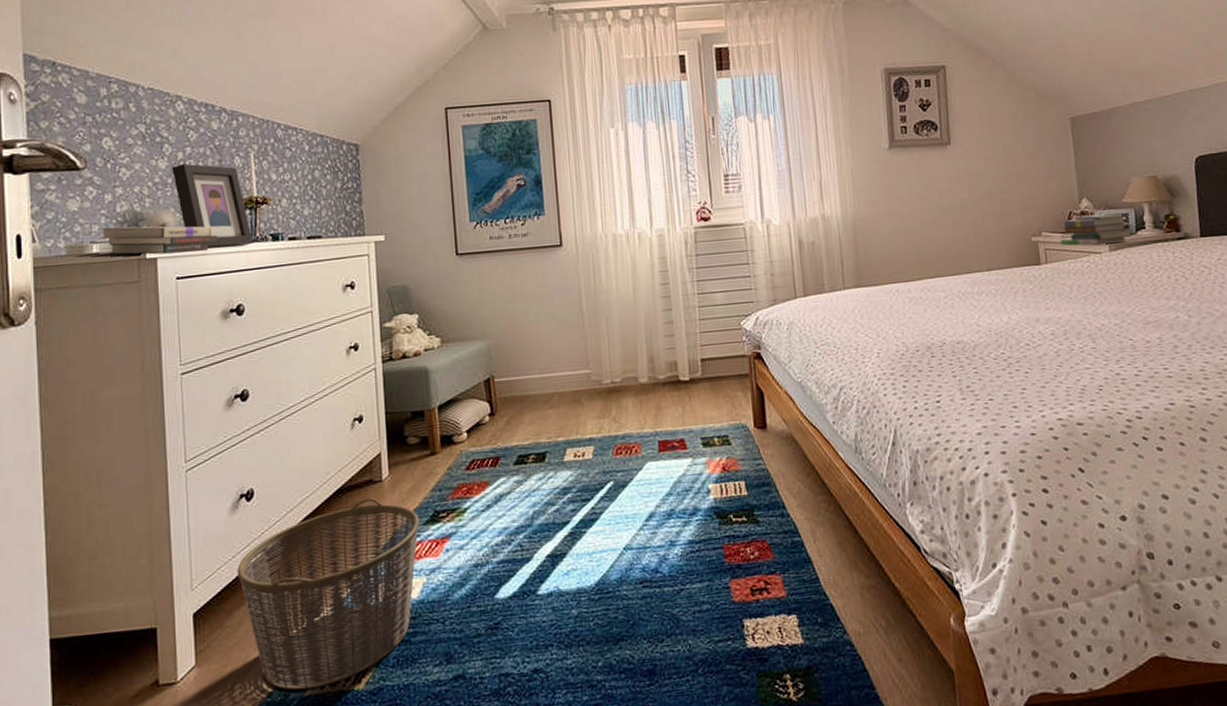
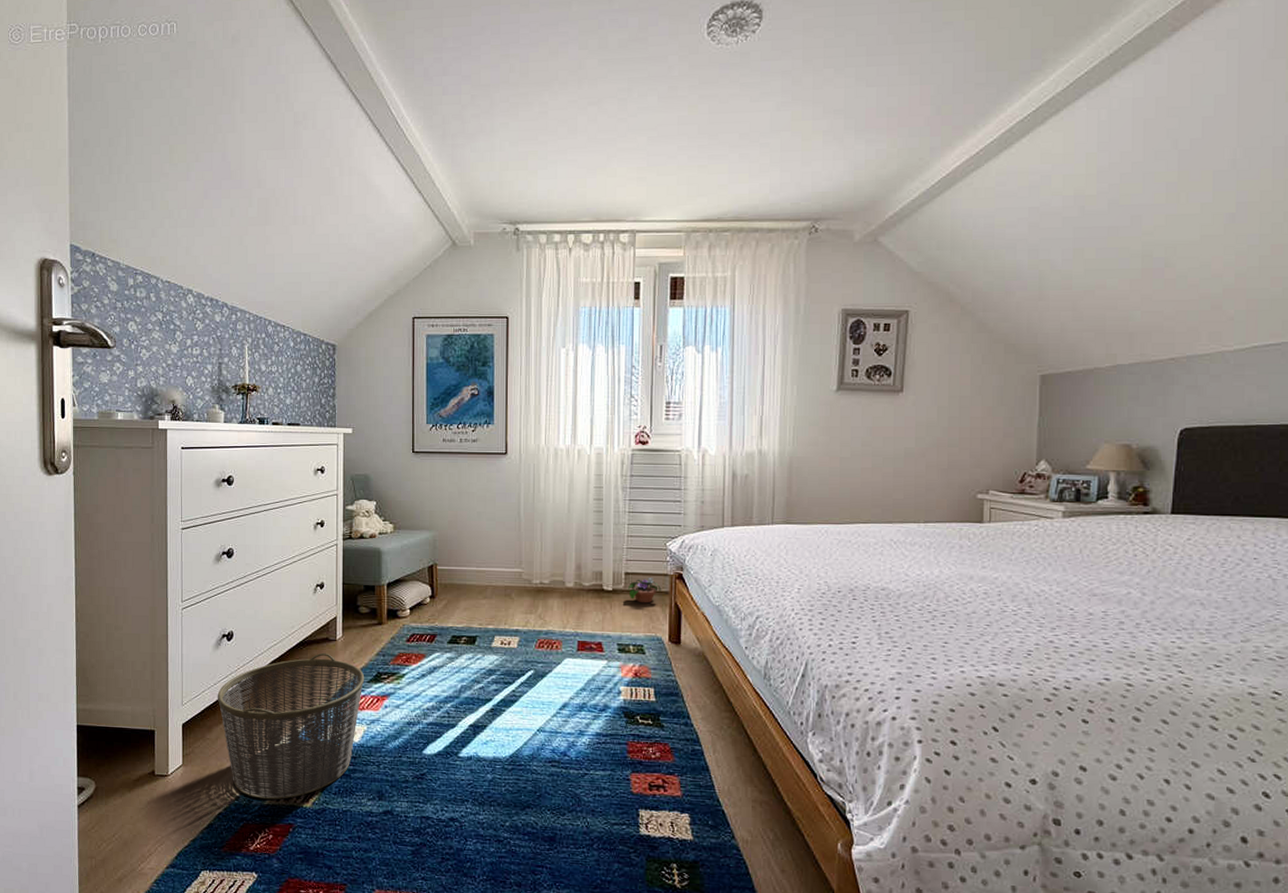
books: present [102,226,218,255] -> none [125,399,216,427]
picture frame: present [172,163,253,250] -> none [182,350,243,426]
potted flower: none [705,360,740,390] -> present [627,576,661,604]
books: present [1060,213,1130,246] -> none [1009,478,1089,511]

